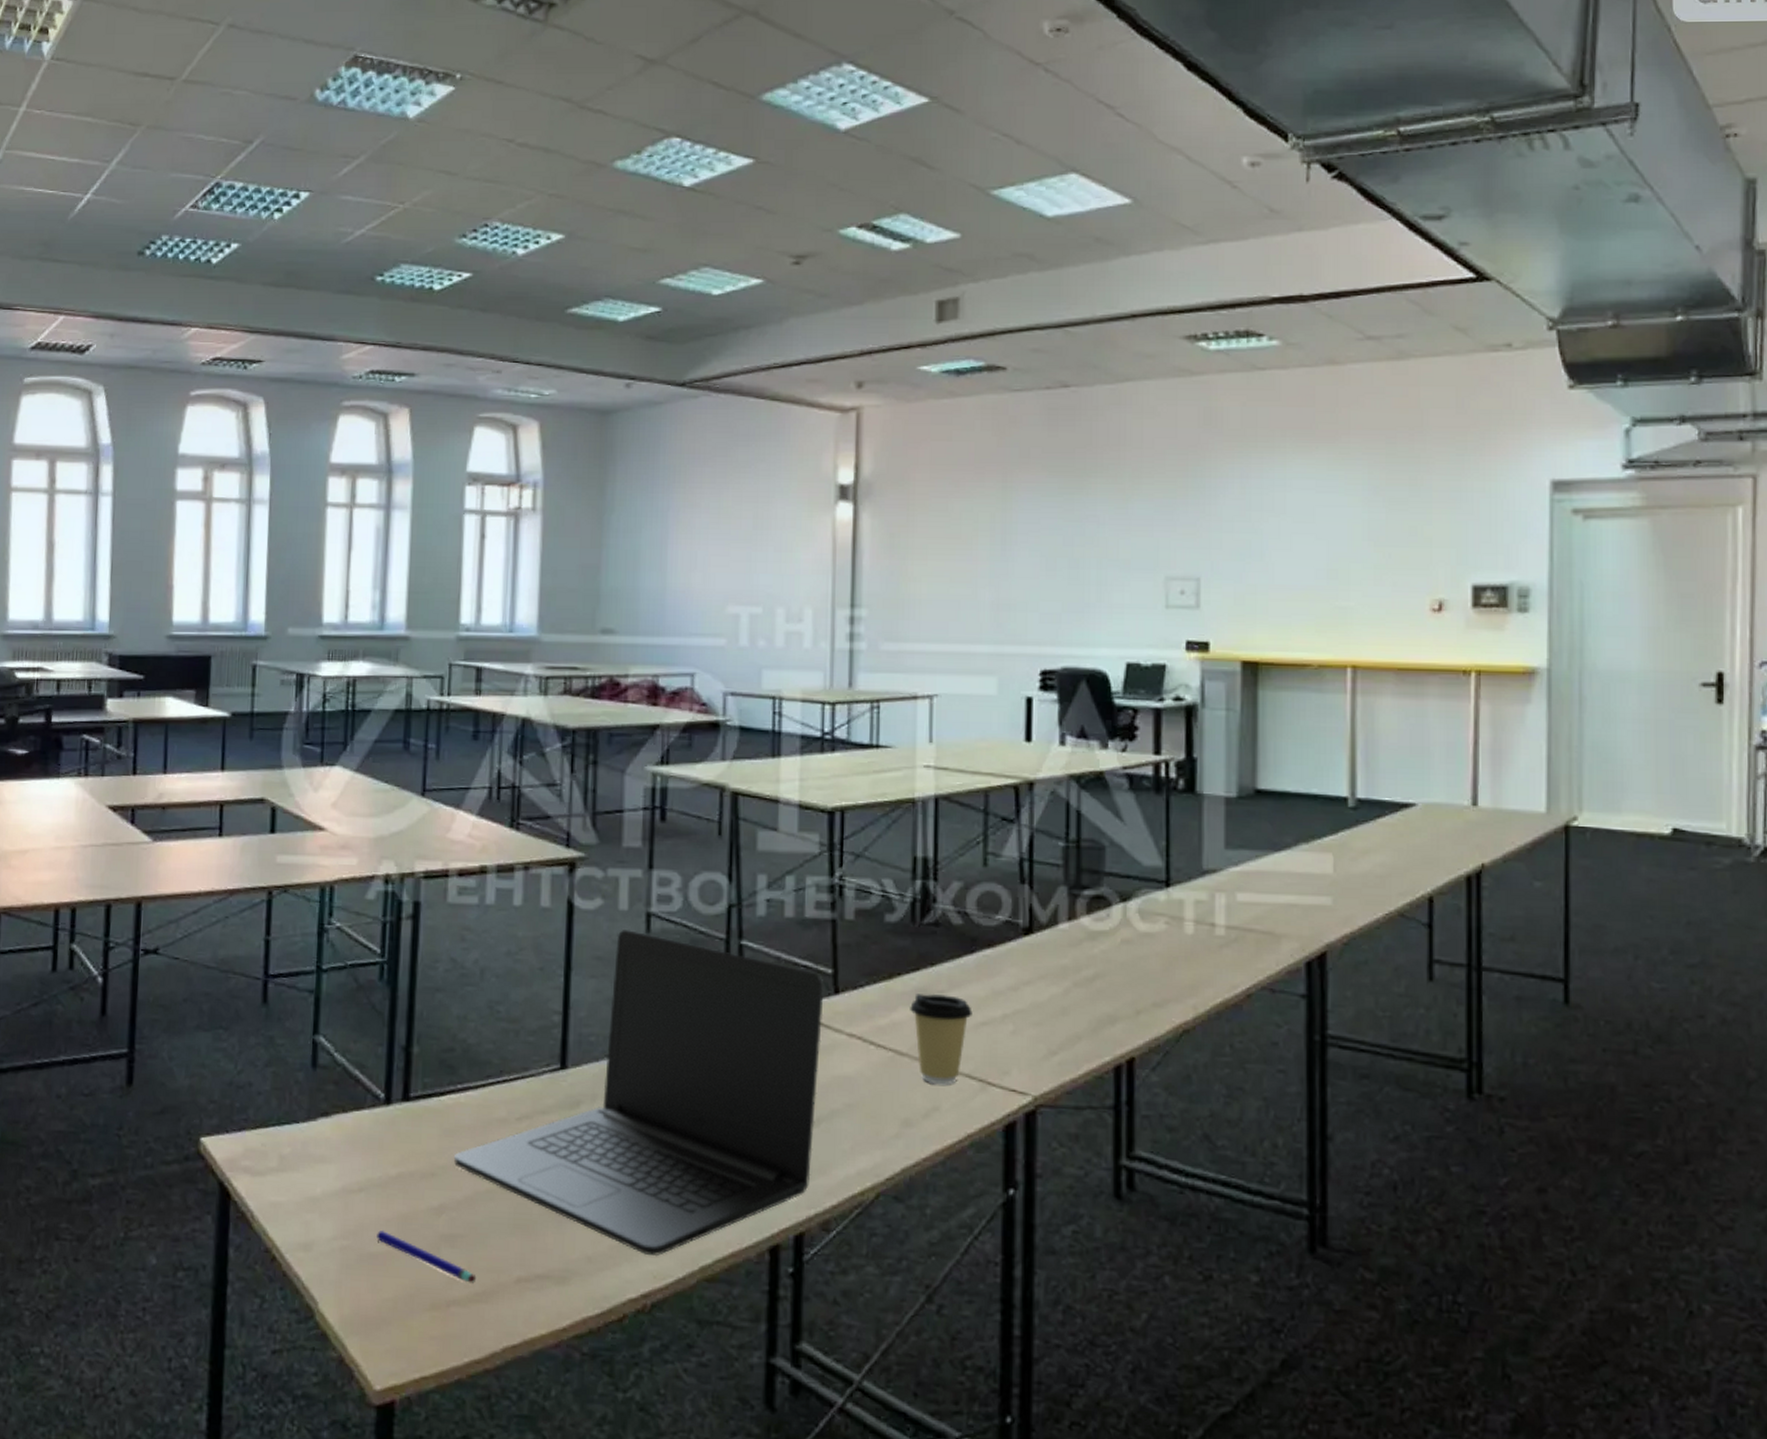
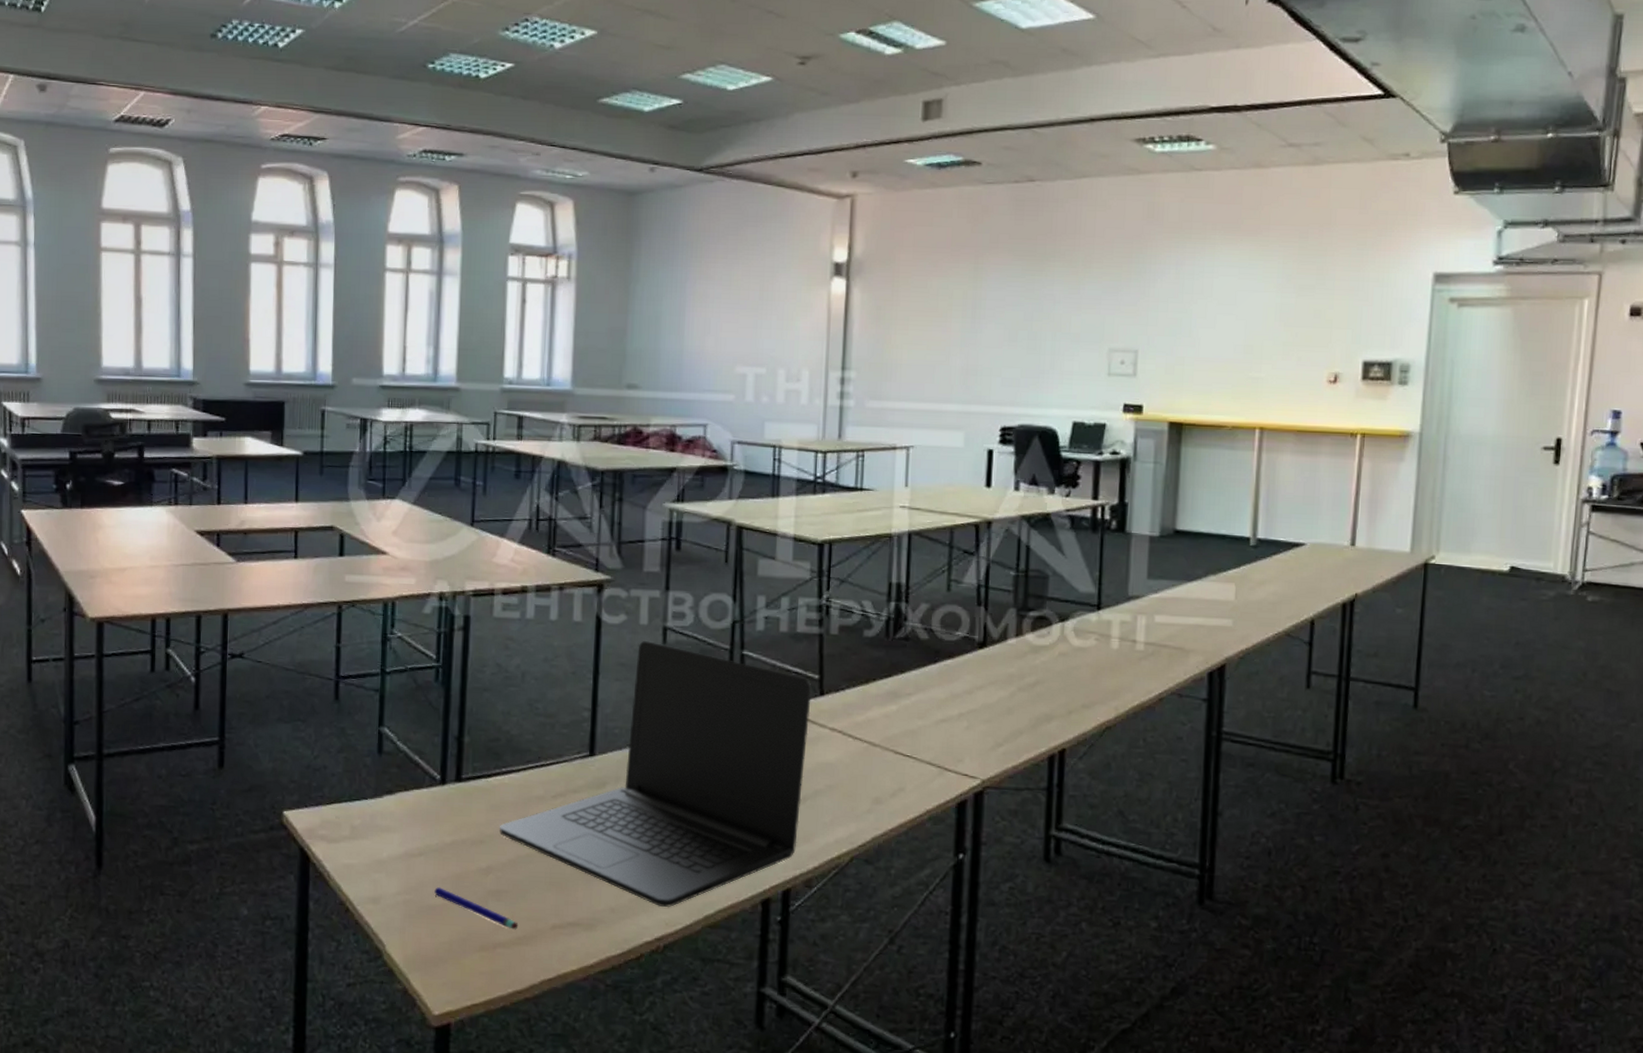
coffee cup: present [910,993,973,1085] -> none [882,695,934,771]

